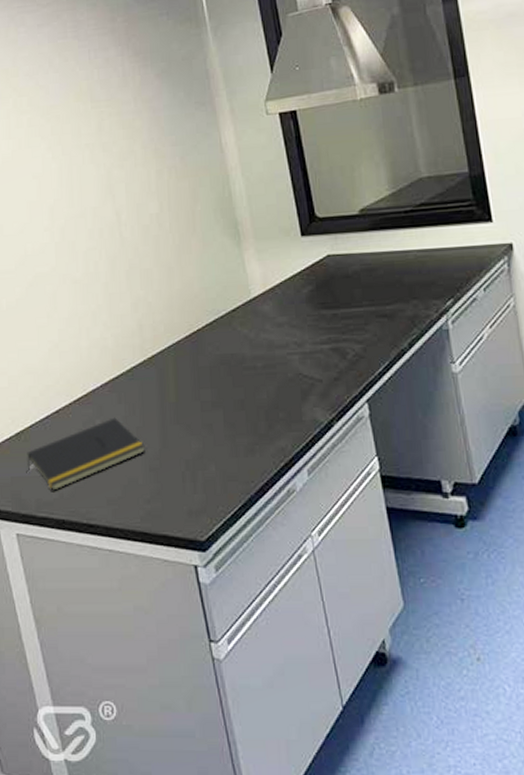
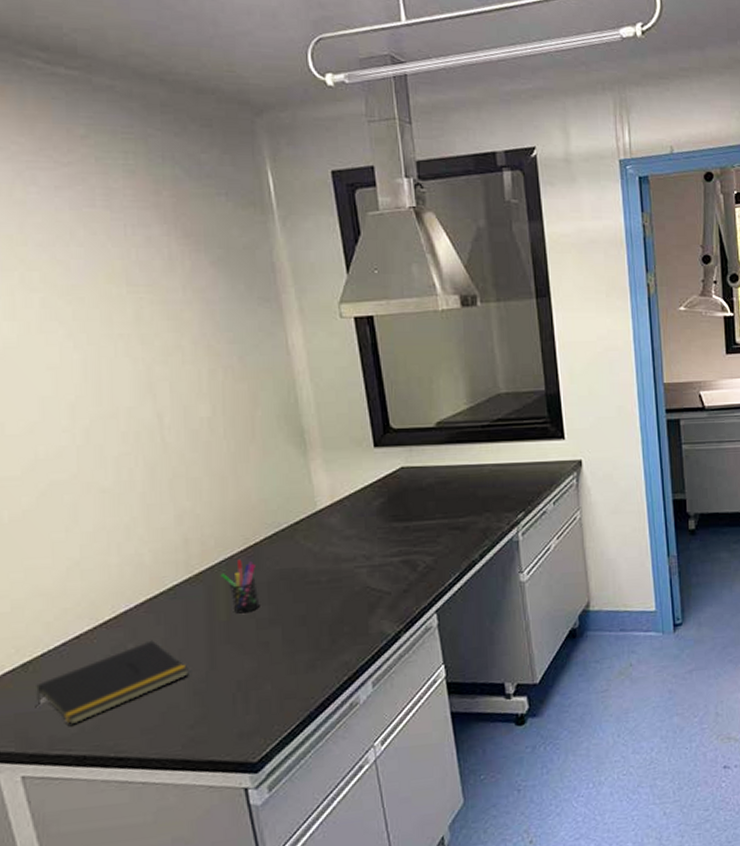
pen holder: none [169,344,204,396] -> present [220,559,260,614]

